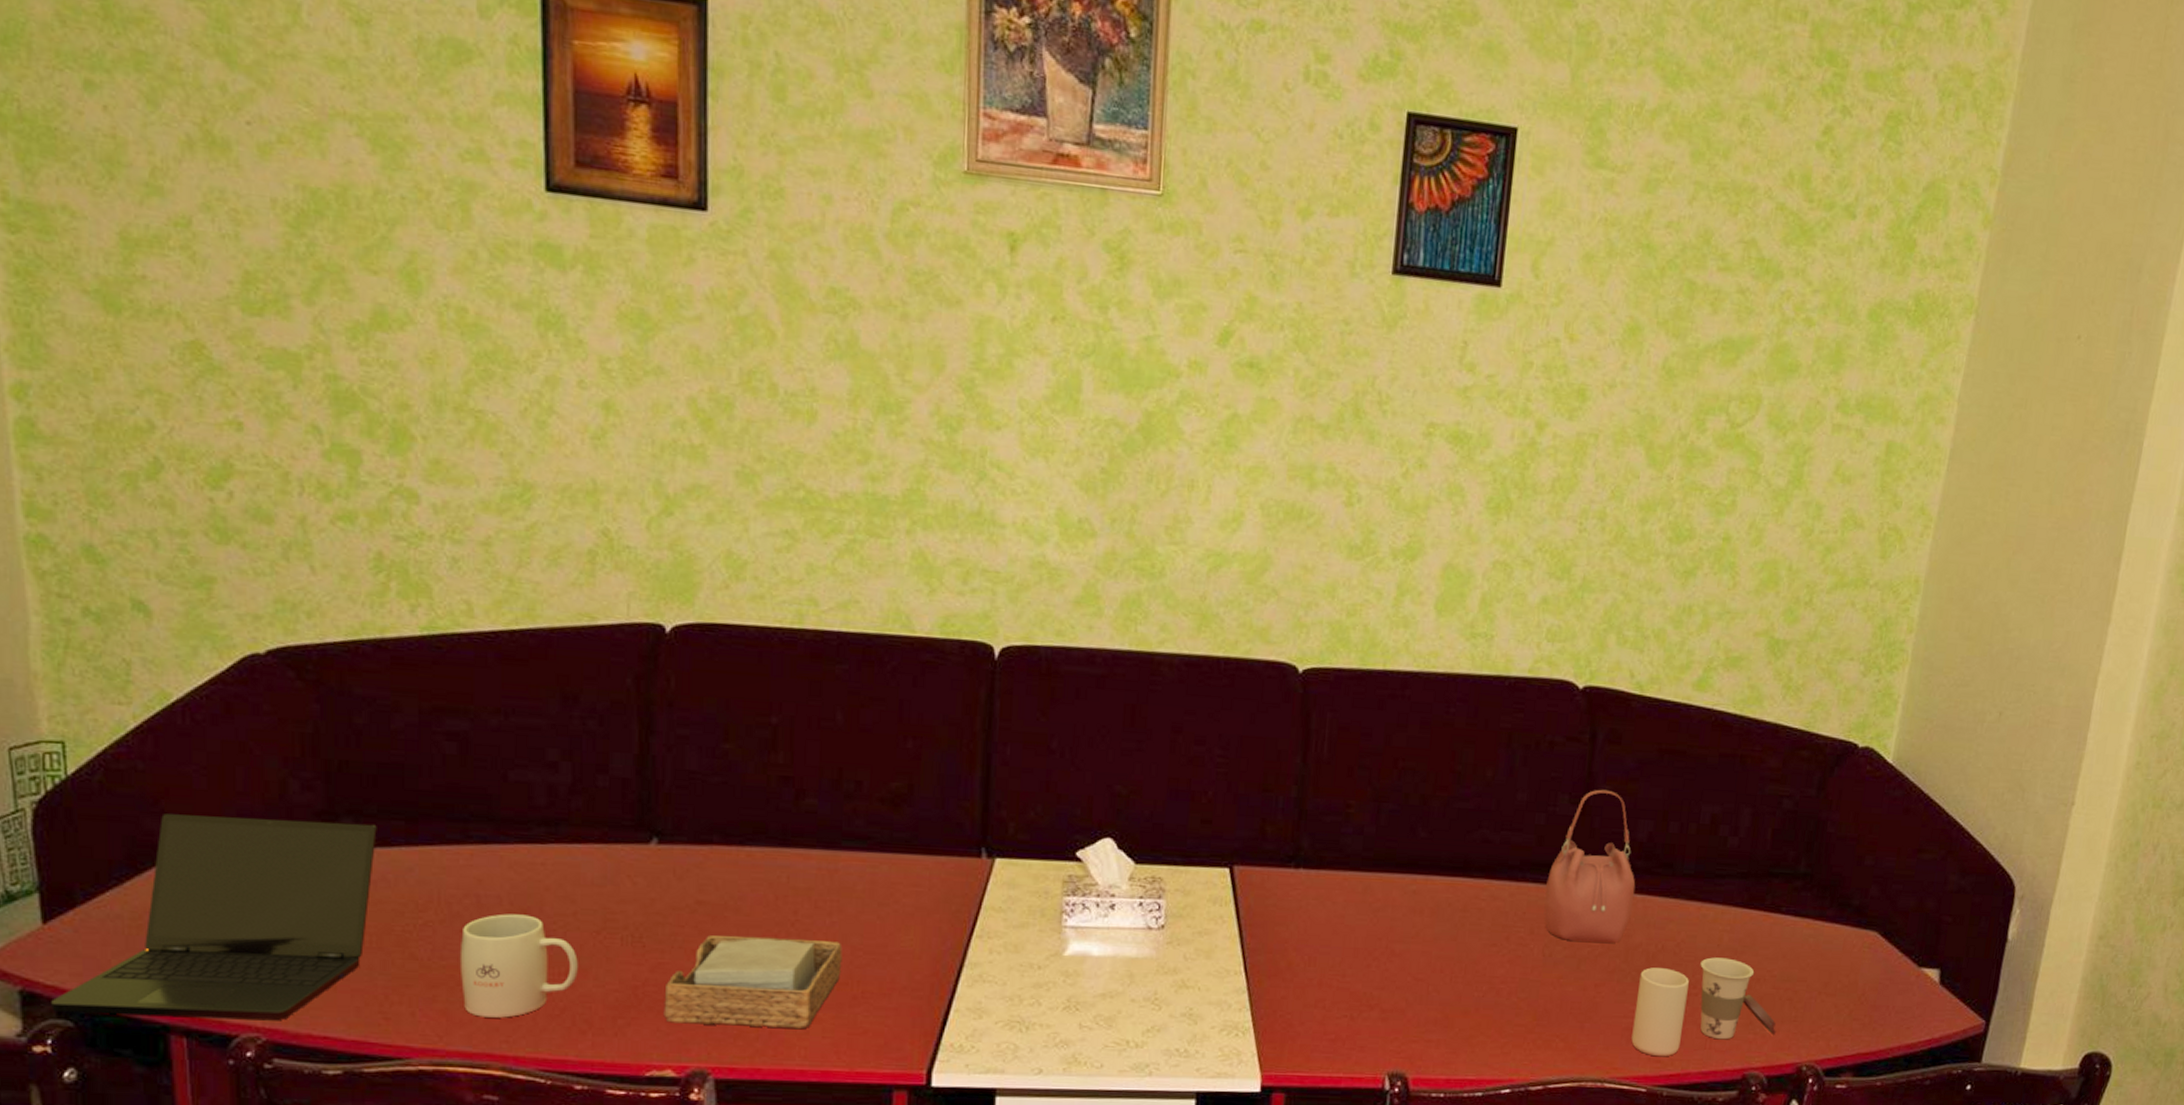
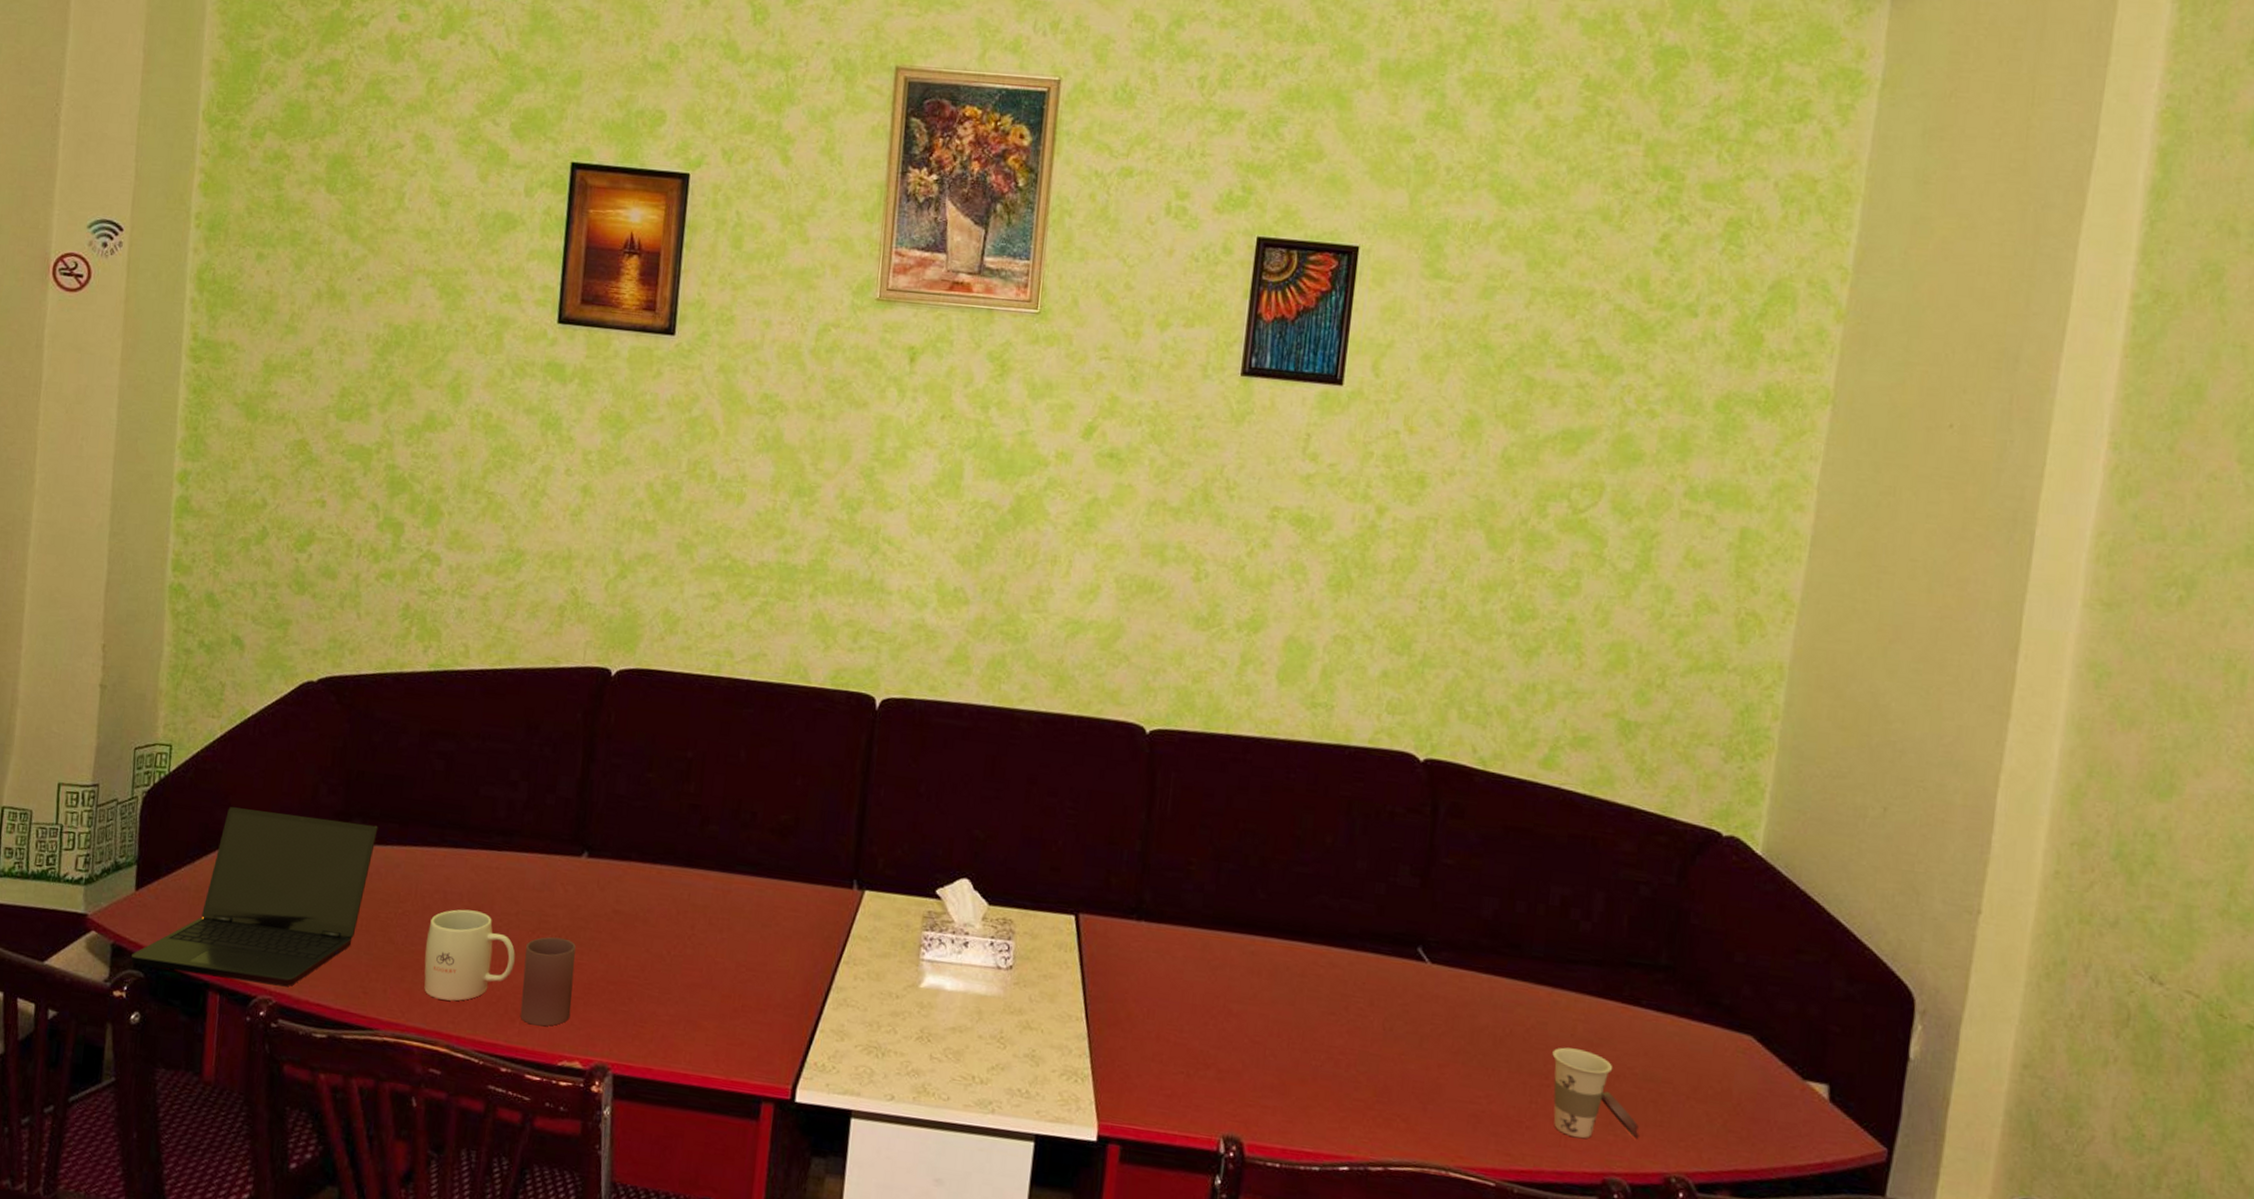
cup: none [590,936,656,1036] -> present [520,936,576,1027]
napkin holder: present [663,935,843,1030] -> none [577,942,729,1036]
handbag: present [1543,789,1636,943] -> none [1384,863,1481,1023]
cup: present [1631,967,1689,1057] -> none [1478,1052,1540,1151]

